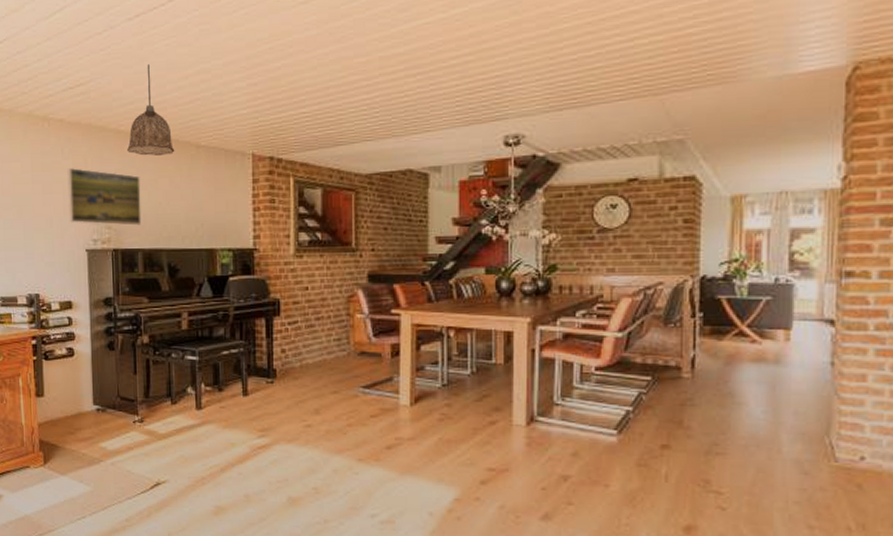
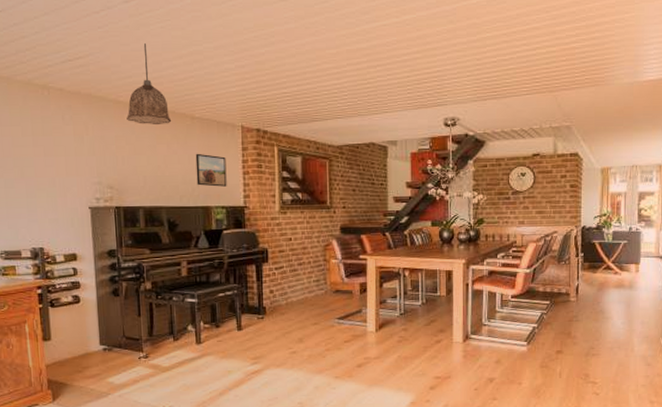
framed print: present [67,168,142,226] -> none [68,133,142,186]
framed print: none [200,187,235,226] -> present [195,153,227,187]

